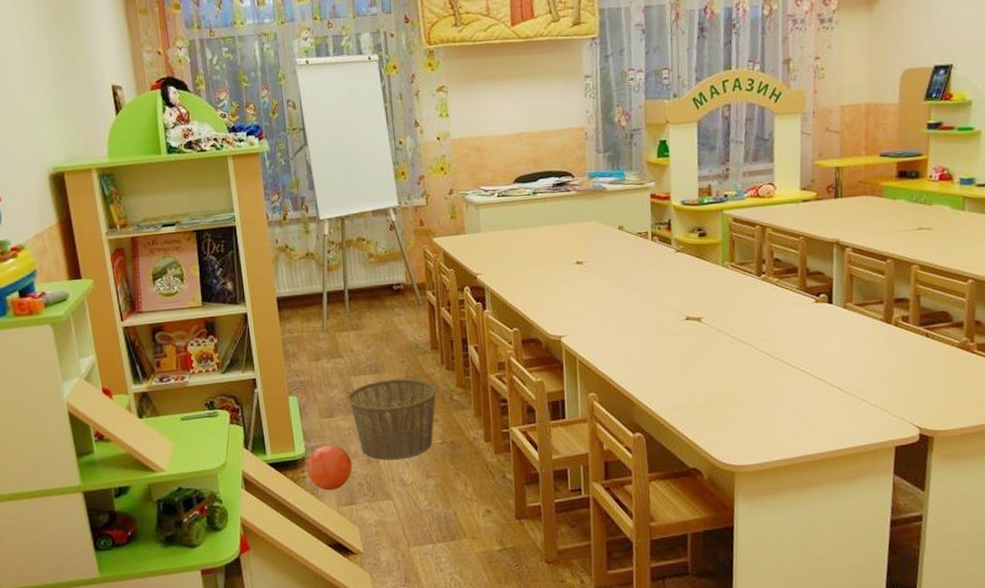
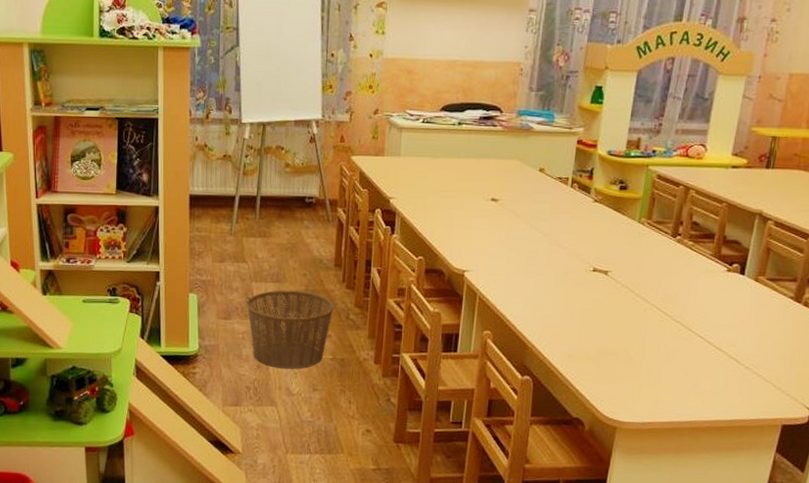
ball: present [306,444,353,491] -> none [198,345,242,390]

